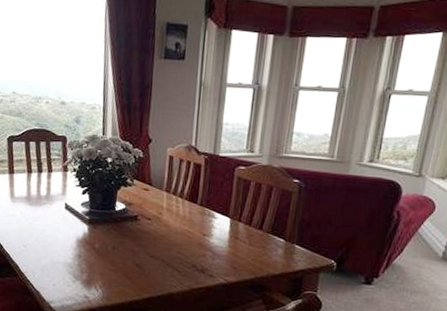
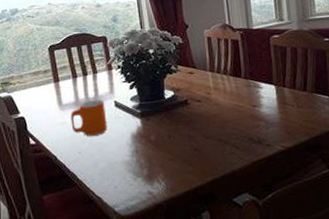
mug: none [20,198,56,233] -> present [71,99,108,136]

